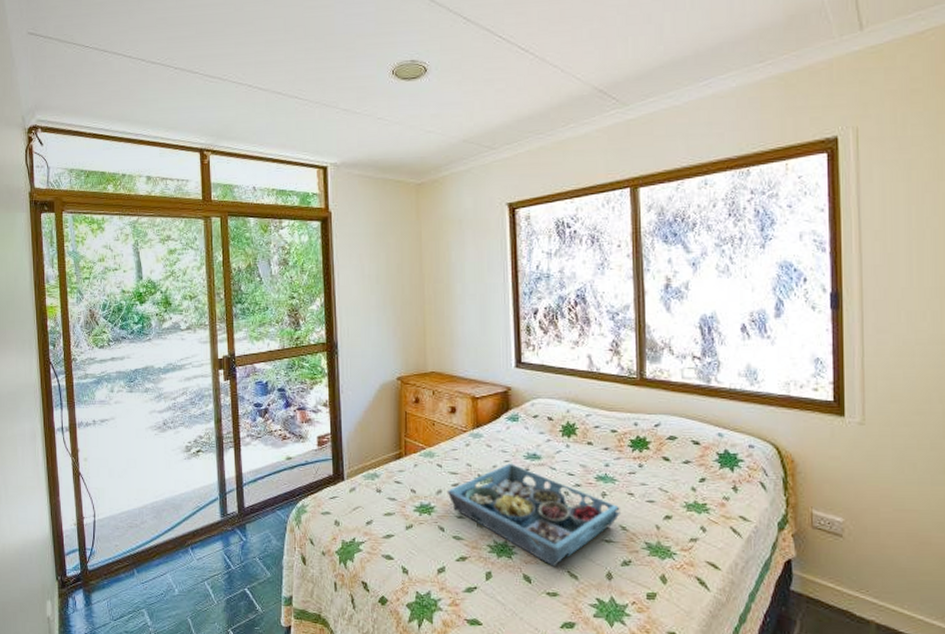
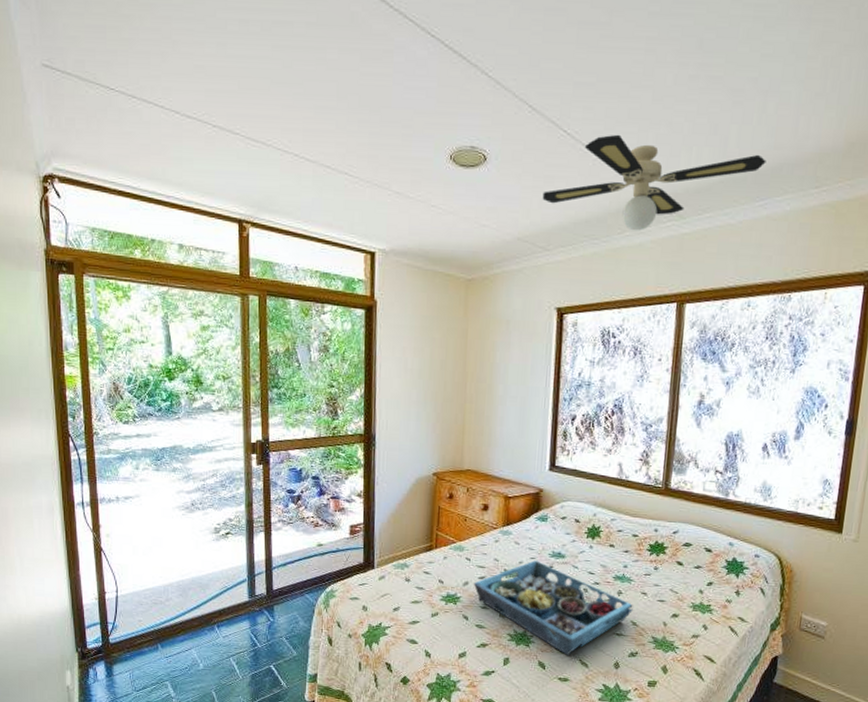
ceiling fan: none [484,33,705,122] -> present [542,134,766,231]

